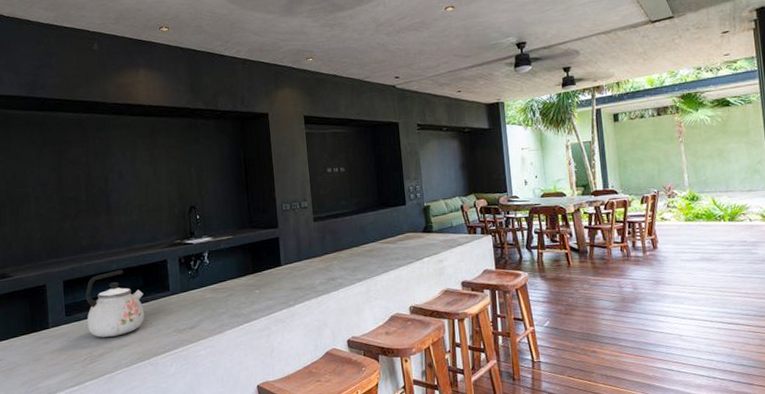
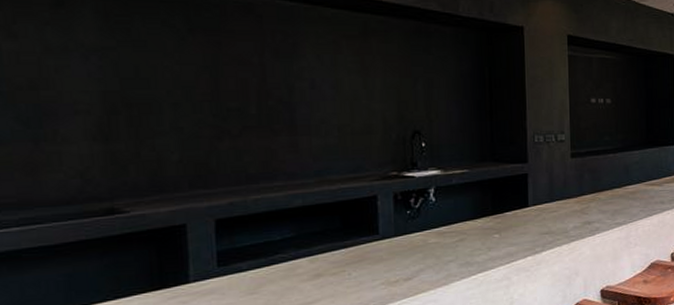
kettle: present [85,270,145,337] -> none [251,206,341,294]

